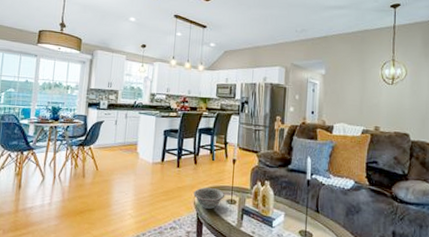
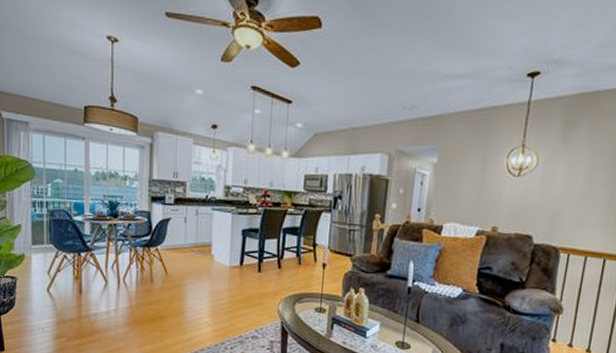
decorative bowl: present [193,187,225,209] -> none [277,294,314,318]

